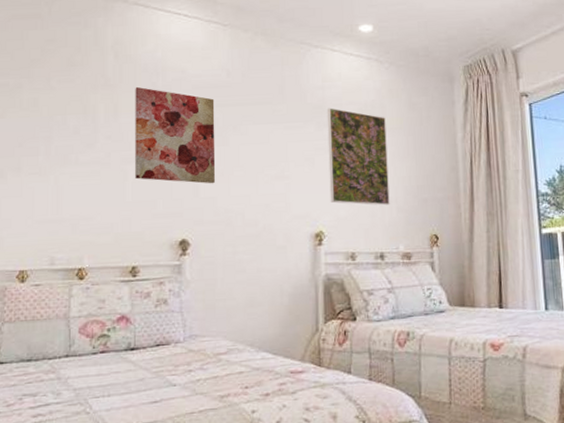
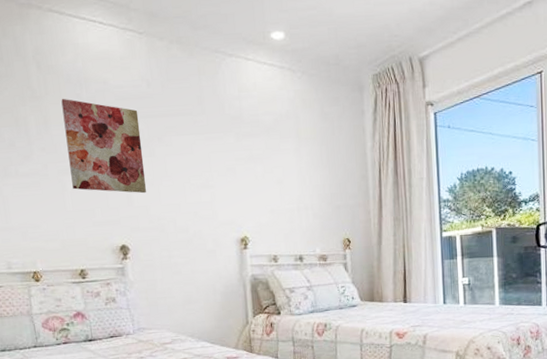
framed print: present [327,108,390,206] -> none [245,118,306,212]

